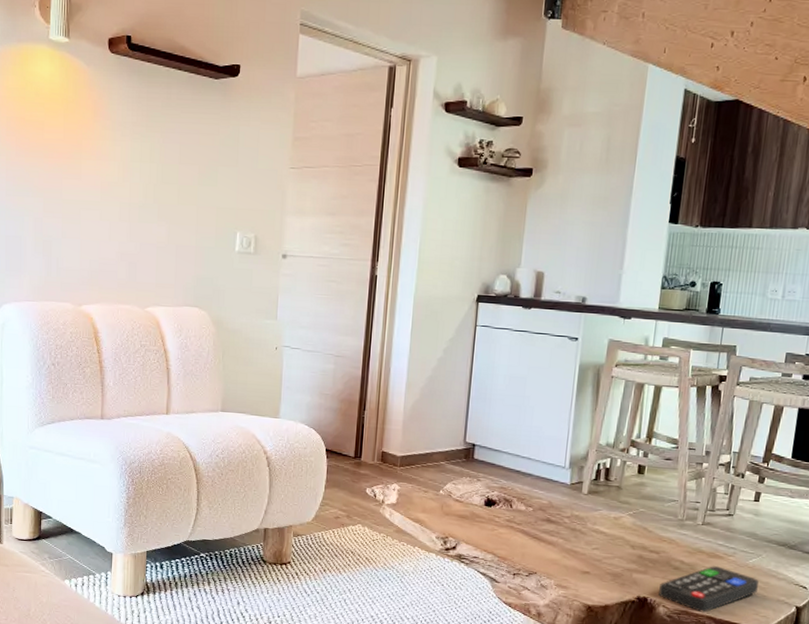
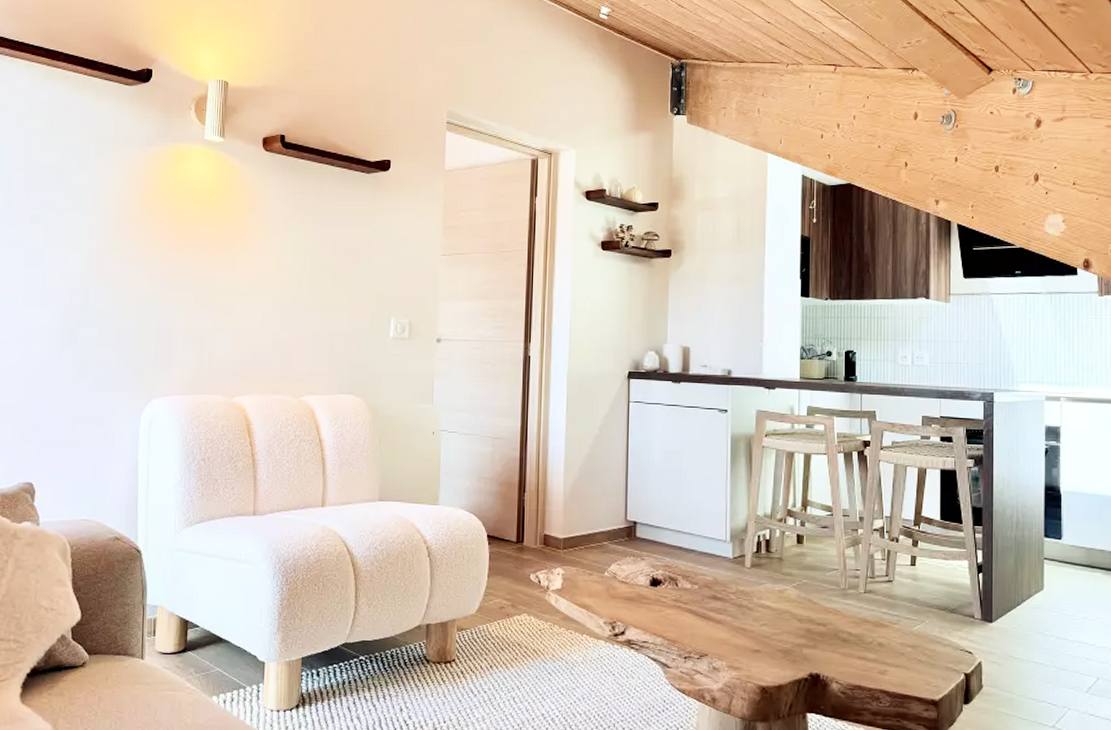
remote control: present [659,566,759,613] -> none [830,636,925,686]

